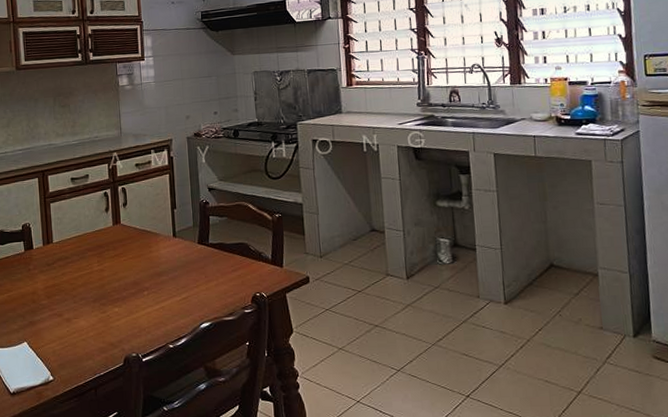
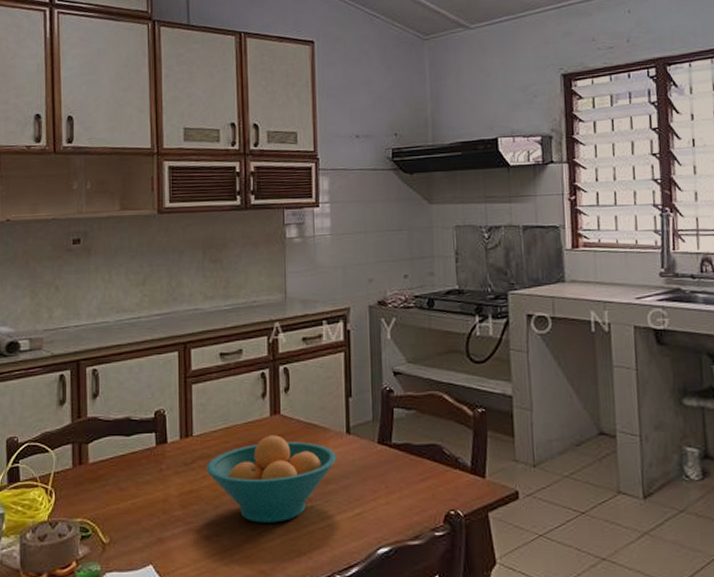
fruit bowl: none [65,240,166,308] -> present [207,435,337,523]

